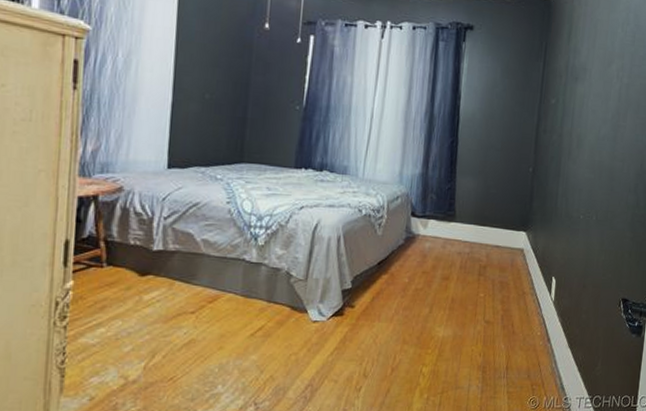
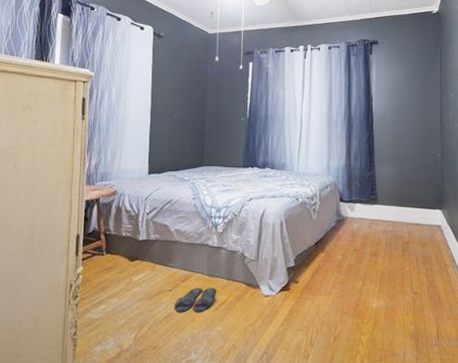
slippers: none [198,310,252,340] -> present [174,288,216,313]

